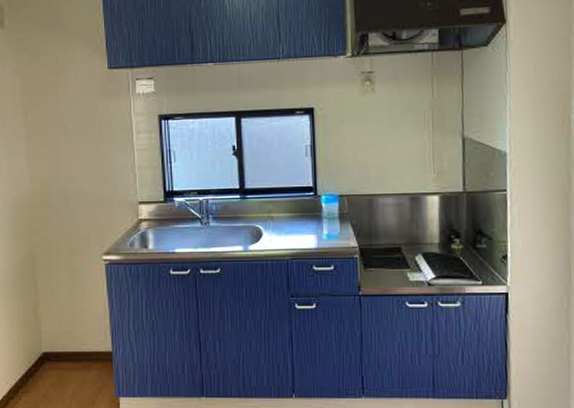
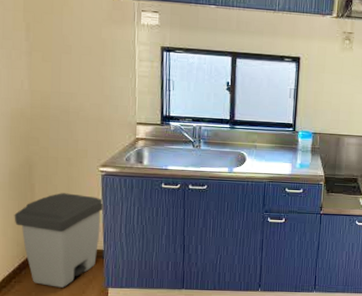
trash can: none [19,287,110,398] -> present [14,193,105,288]

